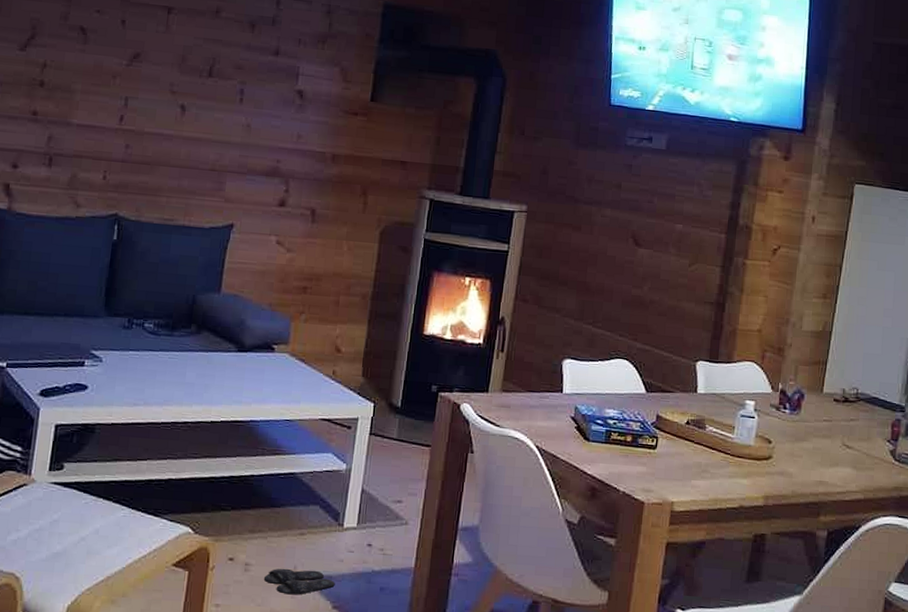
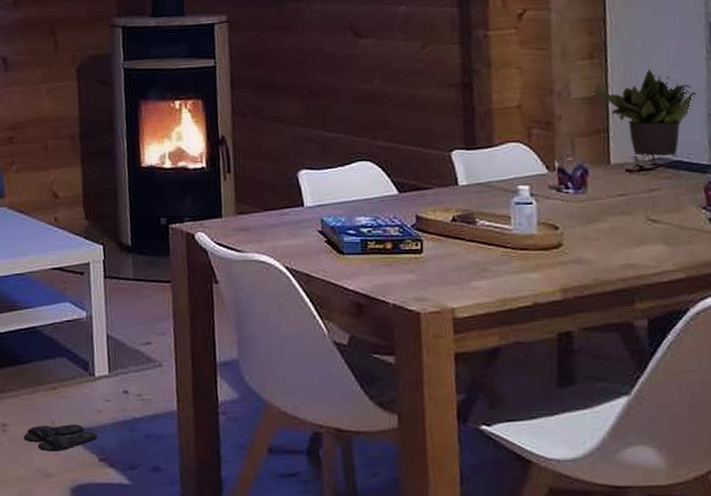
potted plant: none [819,315,901,392] -> present [591,69,697,155]

